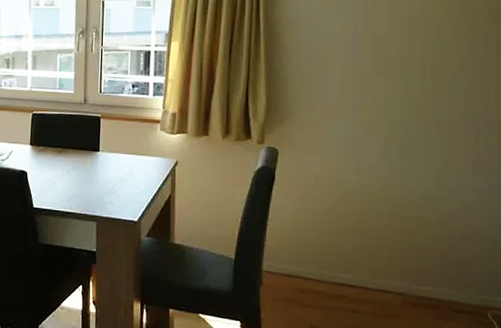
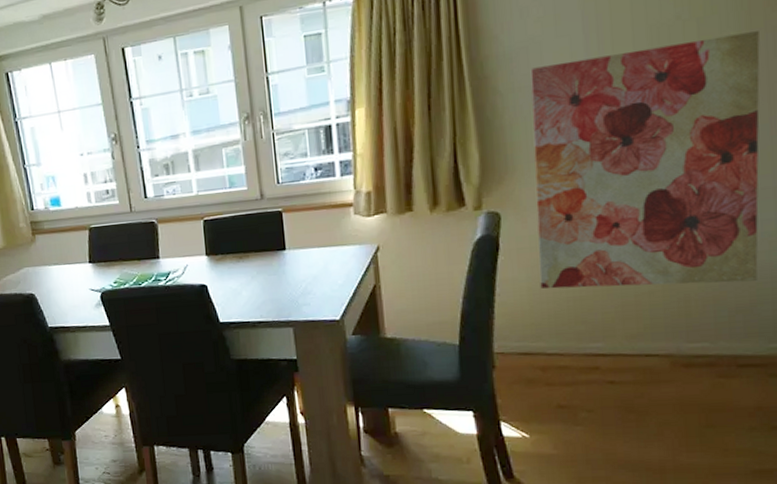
wall art: none [305,35,481,240] -> present [530,31,760,289]

